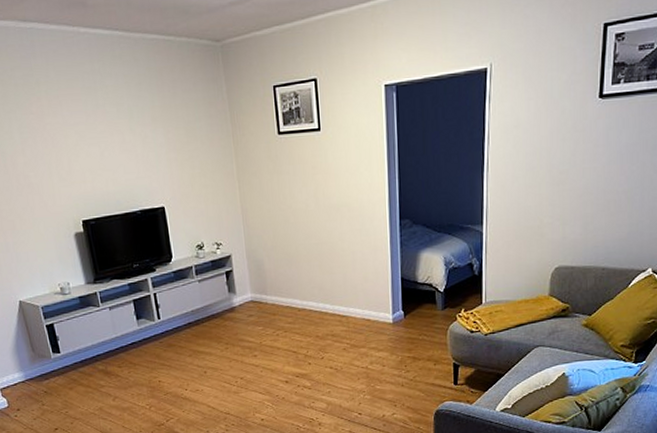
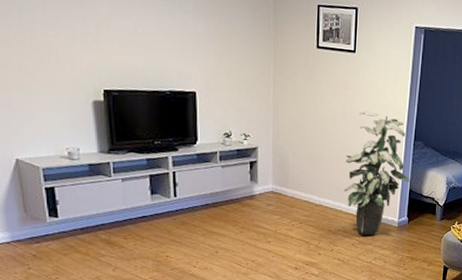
indoor plant: none [324,194,400,337] -> present [344,111,410,236]

